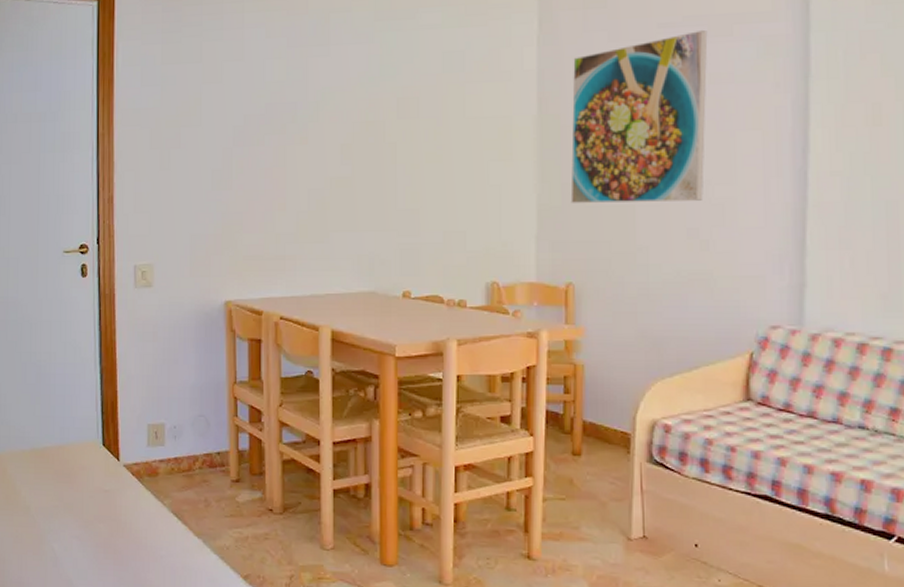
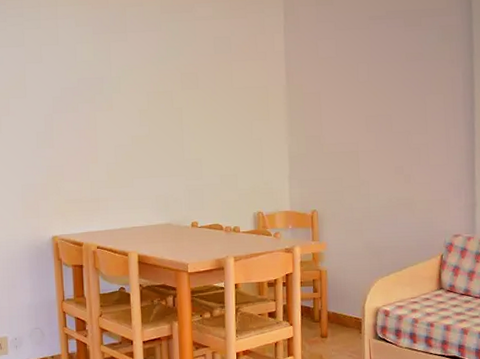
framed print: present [570,29,708,203] -> none [310,21,405,151]

